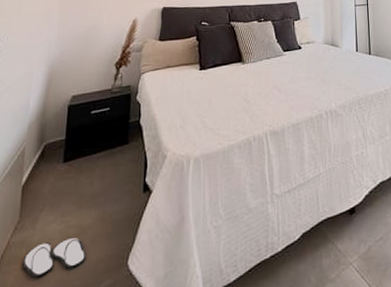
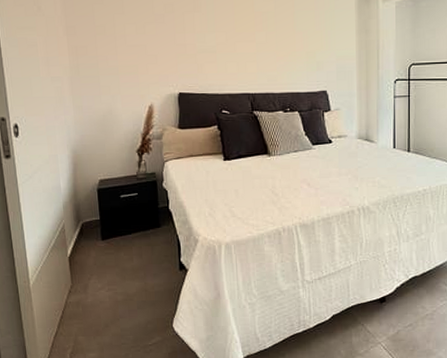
slippers: present [22,238,87,278] -> none [81,303,136,331]

